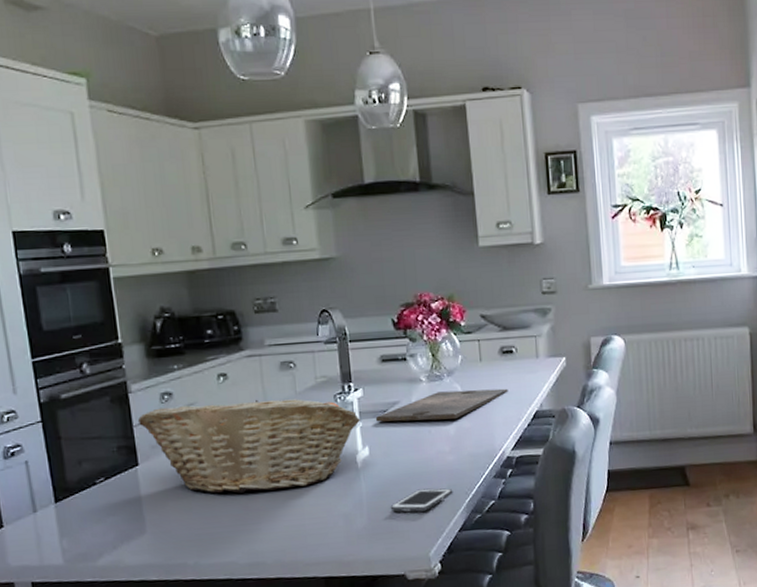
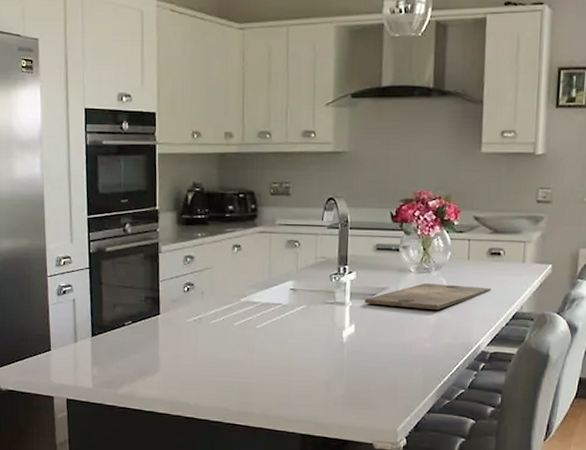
fruit basket: present [138,399,360,493] -> none [164,268,350,352]
cell phone: present [390,488,453,512] -> none [367,369,427,390]

